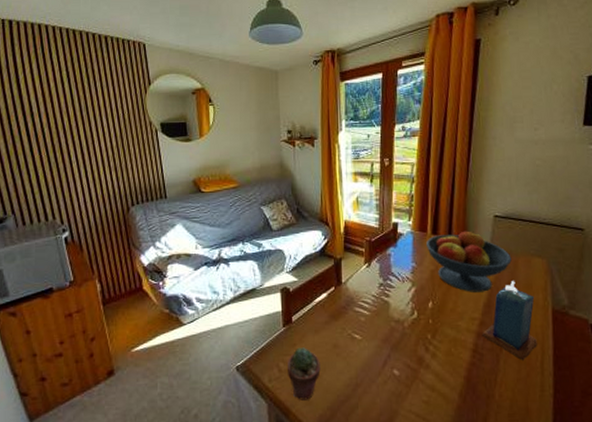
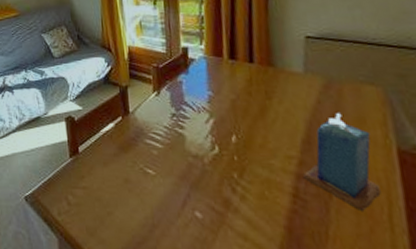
potted succulent: present [286,347,321,400] -> none [75,180,112,238]
fruit bowl: present [425,230,512,292] -> none [222,54,334,126]

